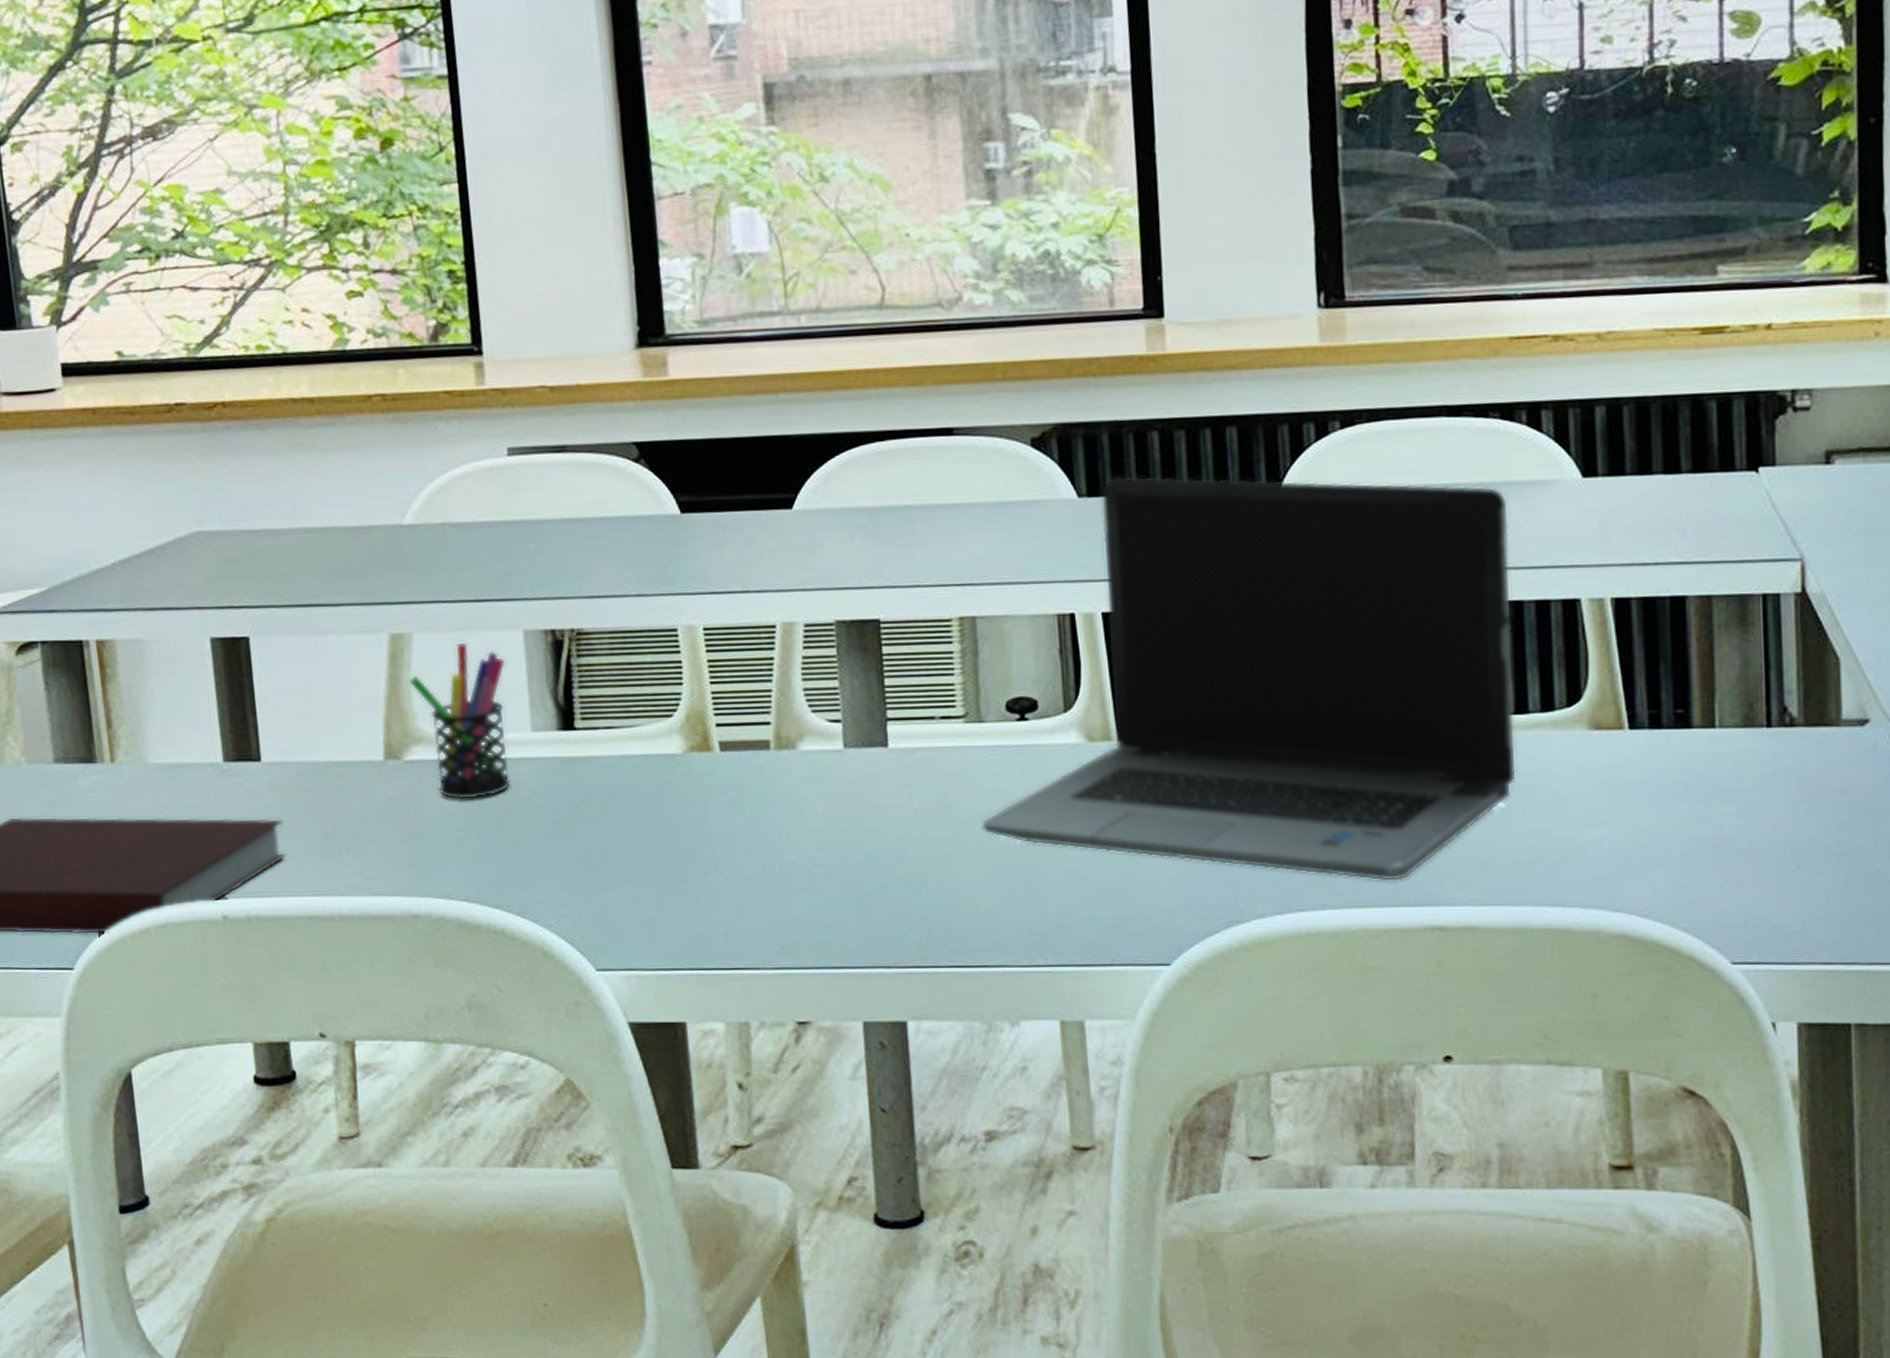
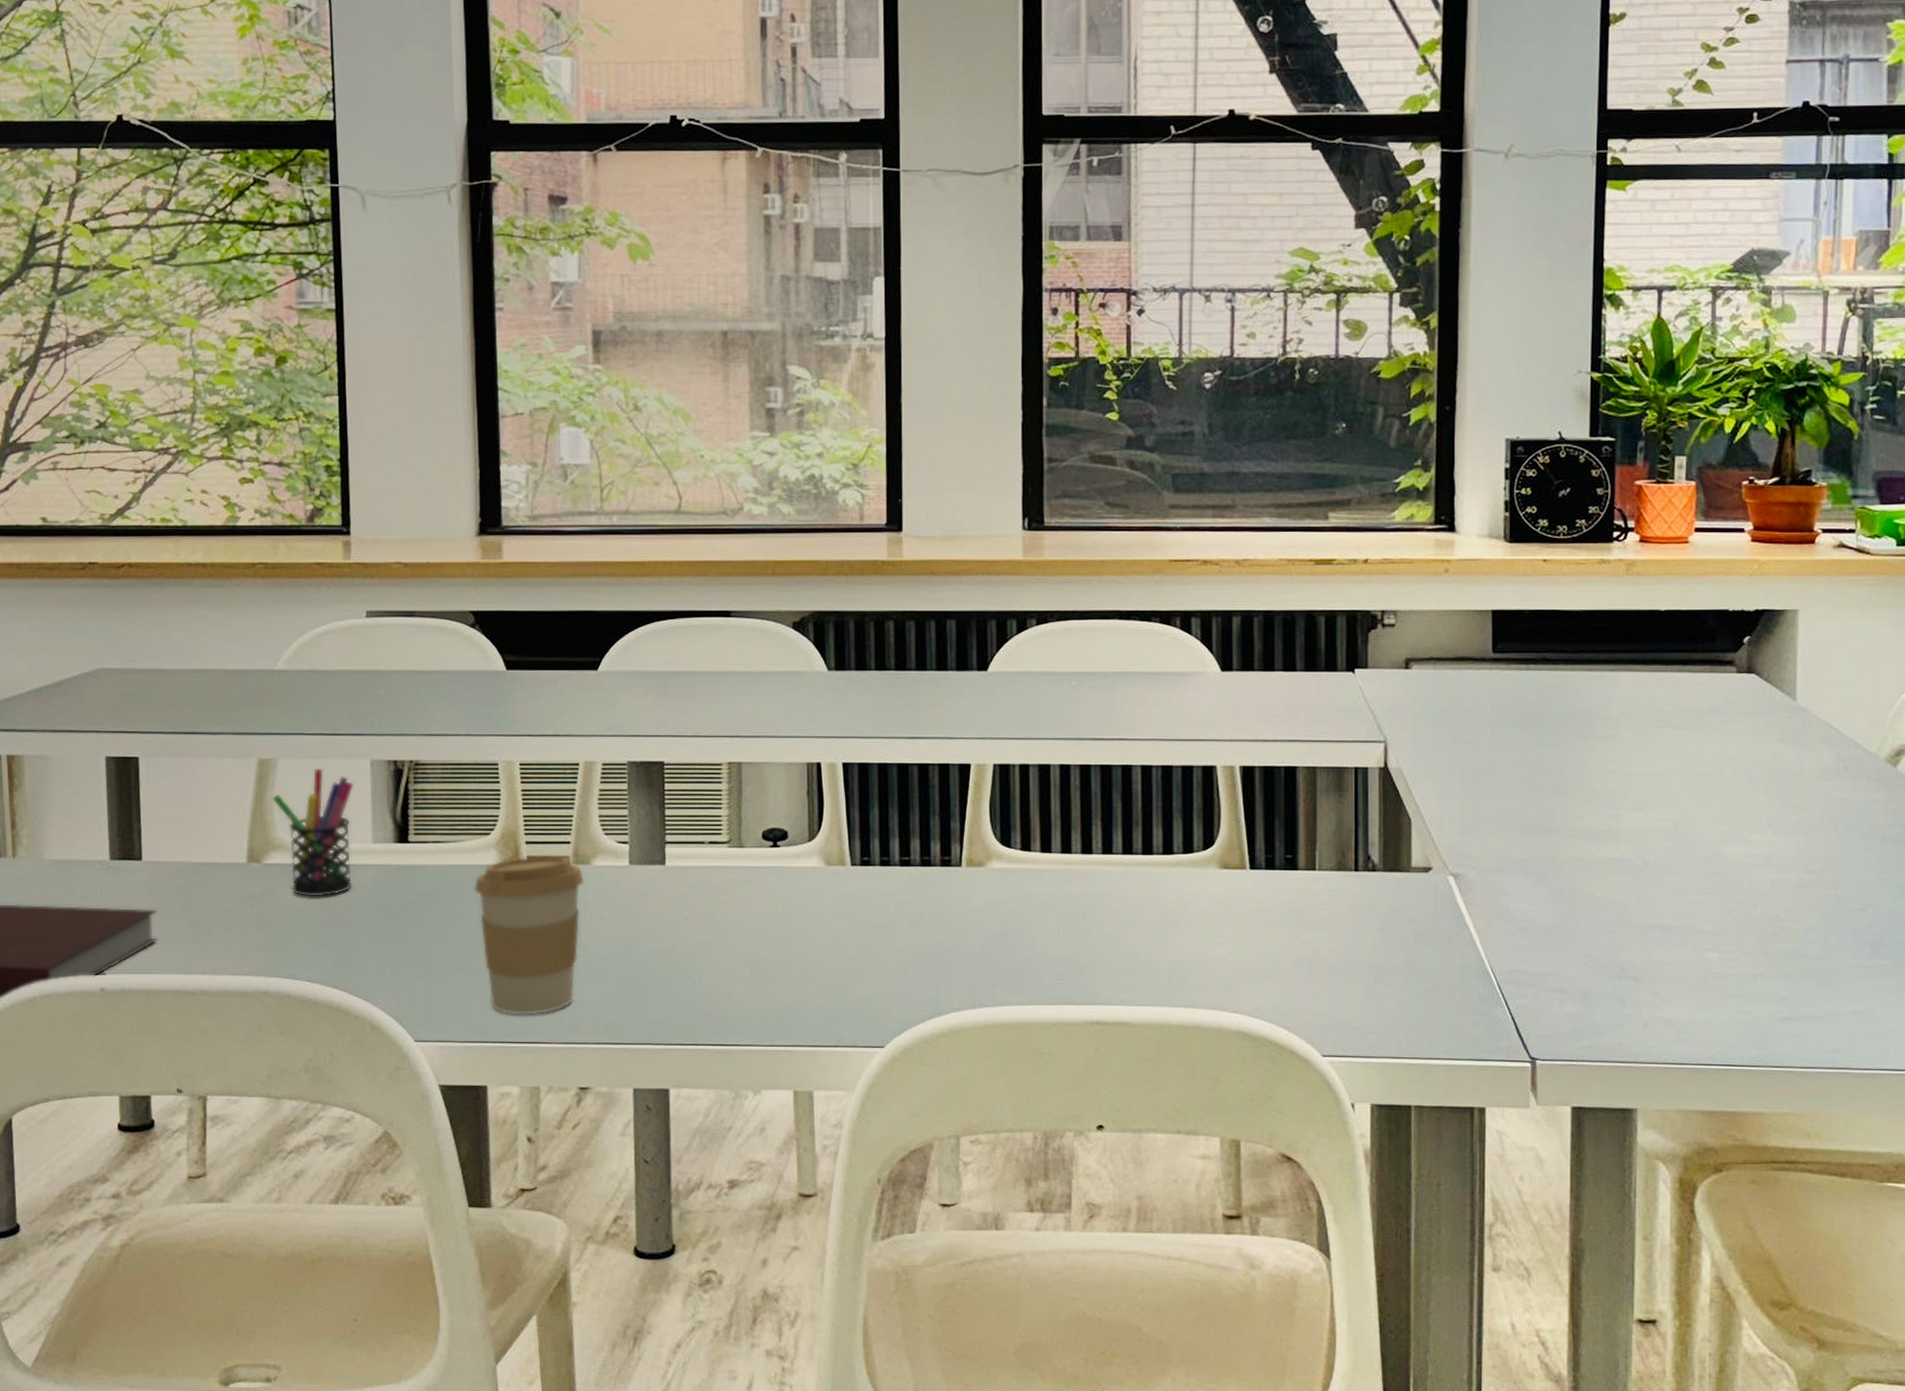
coffee cup: none [656,739,791,937] -> present [473,855,585,1016]
laptop computer: present [981,476,1516,881] -> none [737,655,1164,984]

